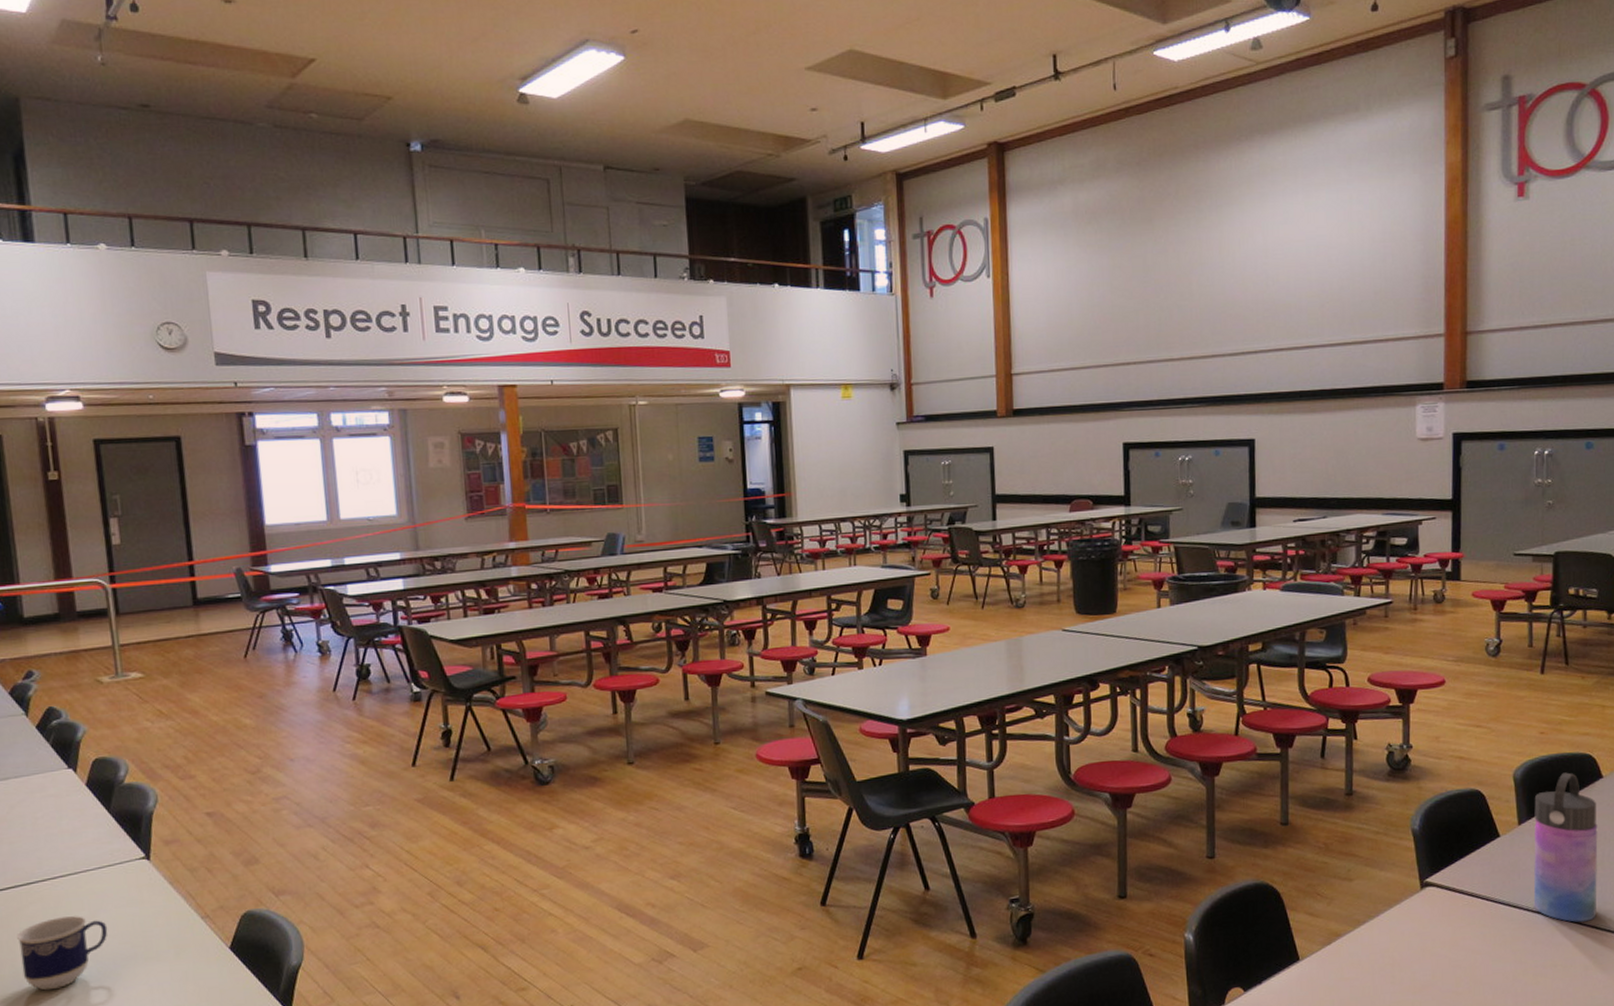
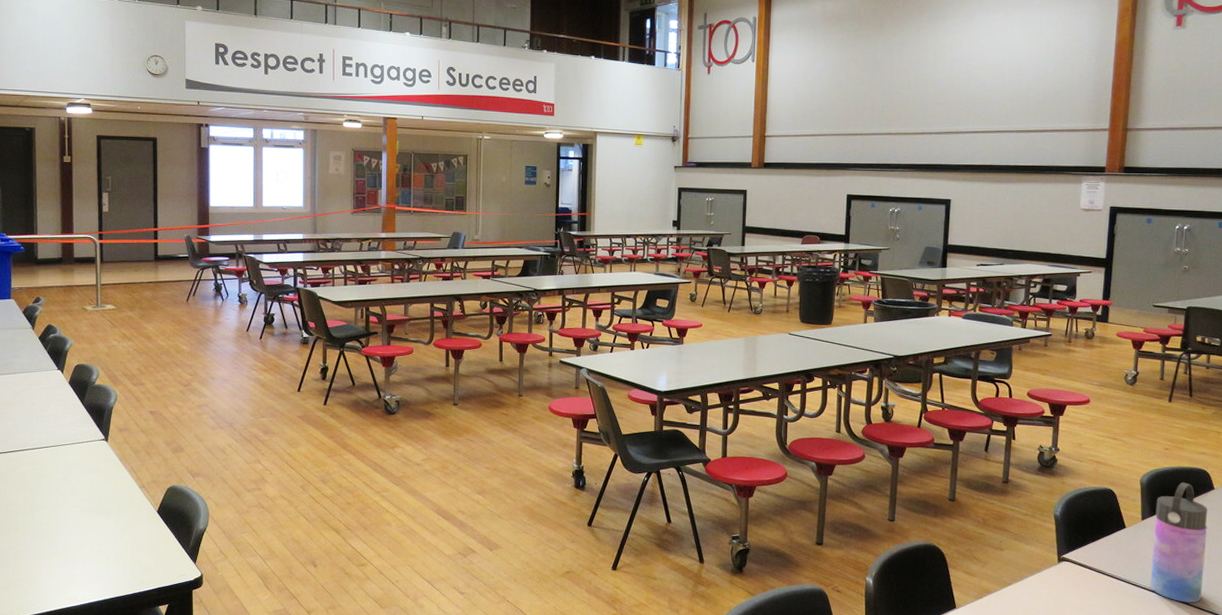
cup: present [17,916,108,991] -> none [12,477,74,529]

